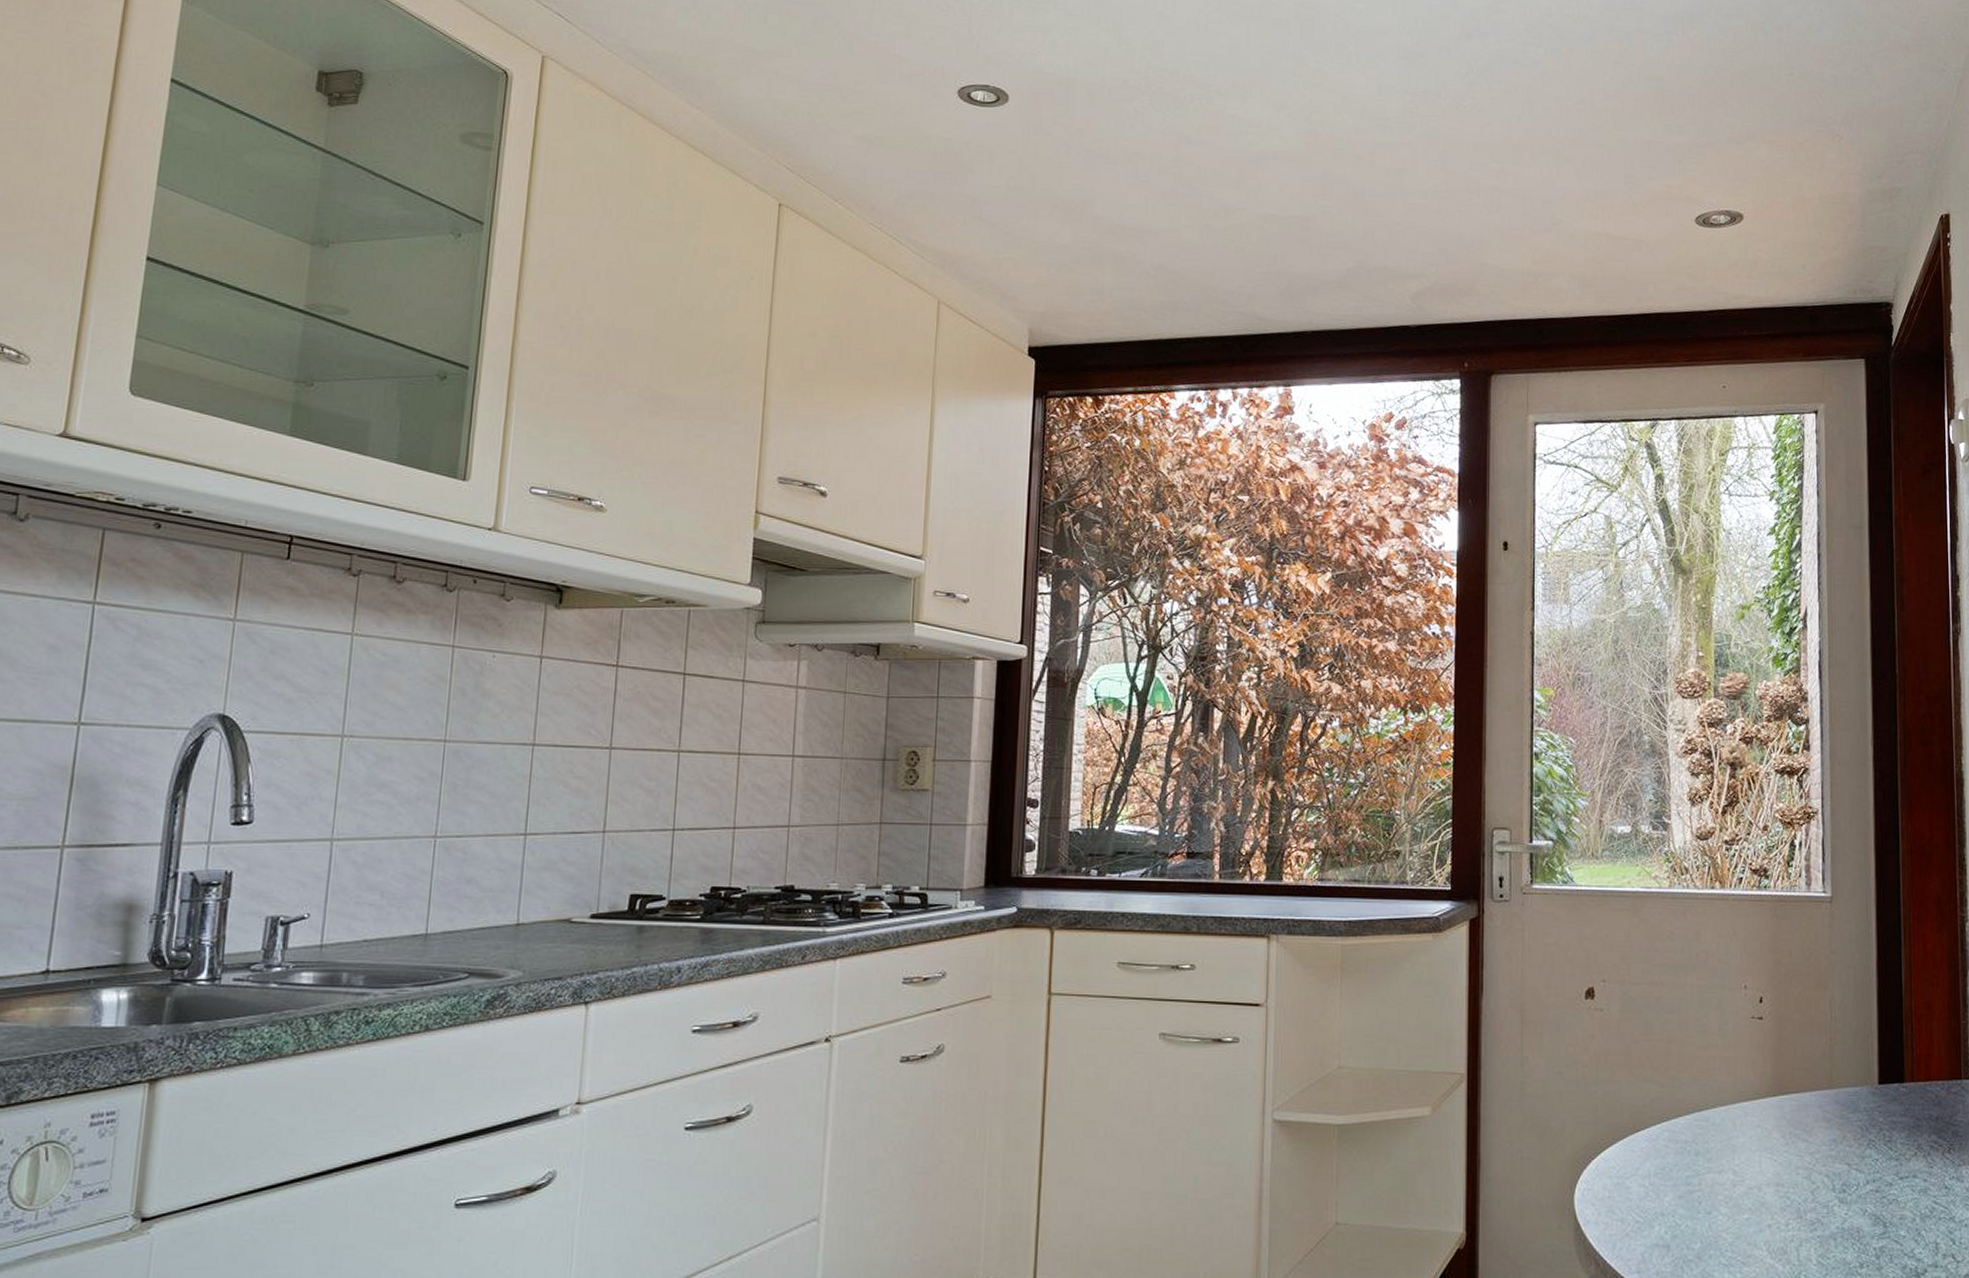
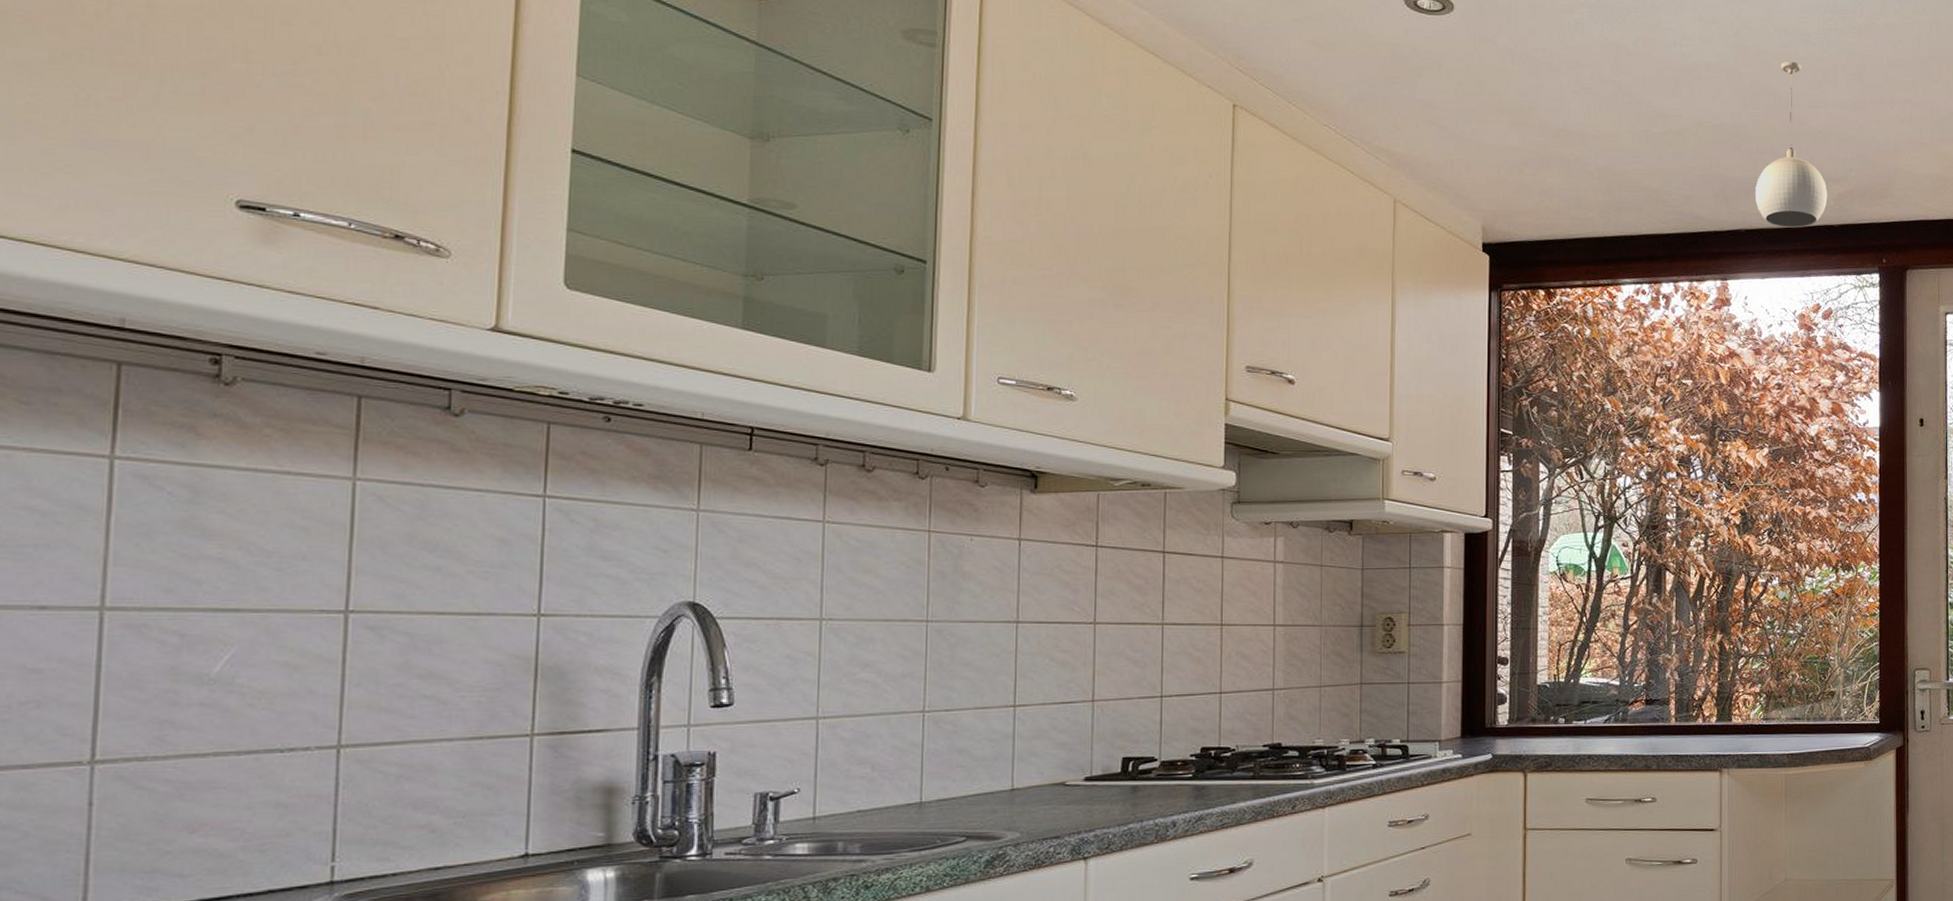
pendant light: none [1324,148,1404,329] -> present [1755,61,1828,228]

